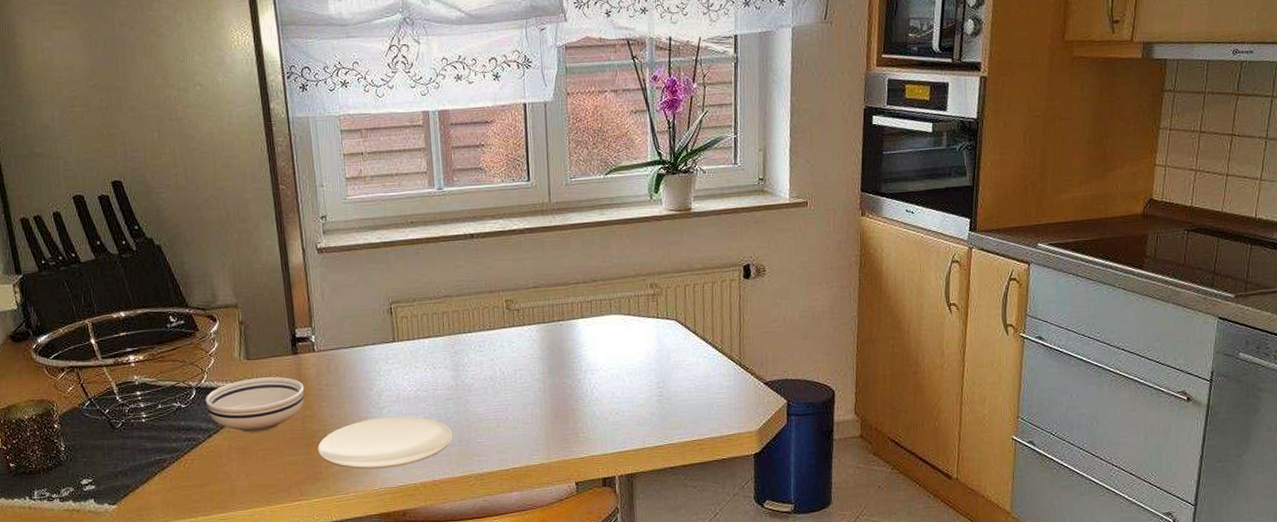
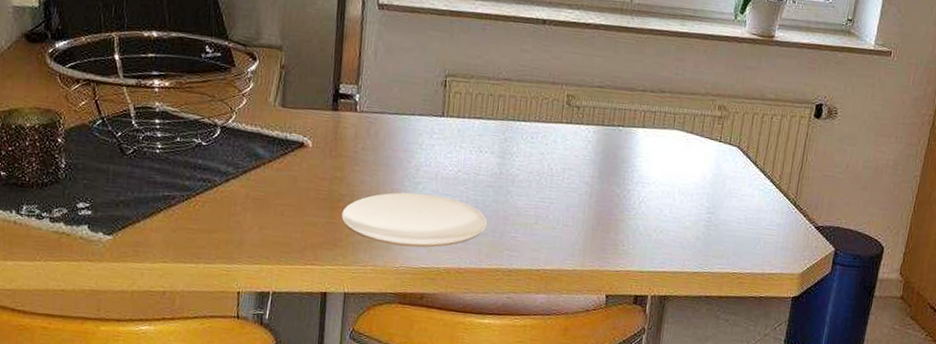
bowl: present [205,377,305,433] -> none [229,127,339,186]

